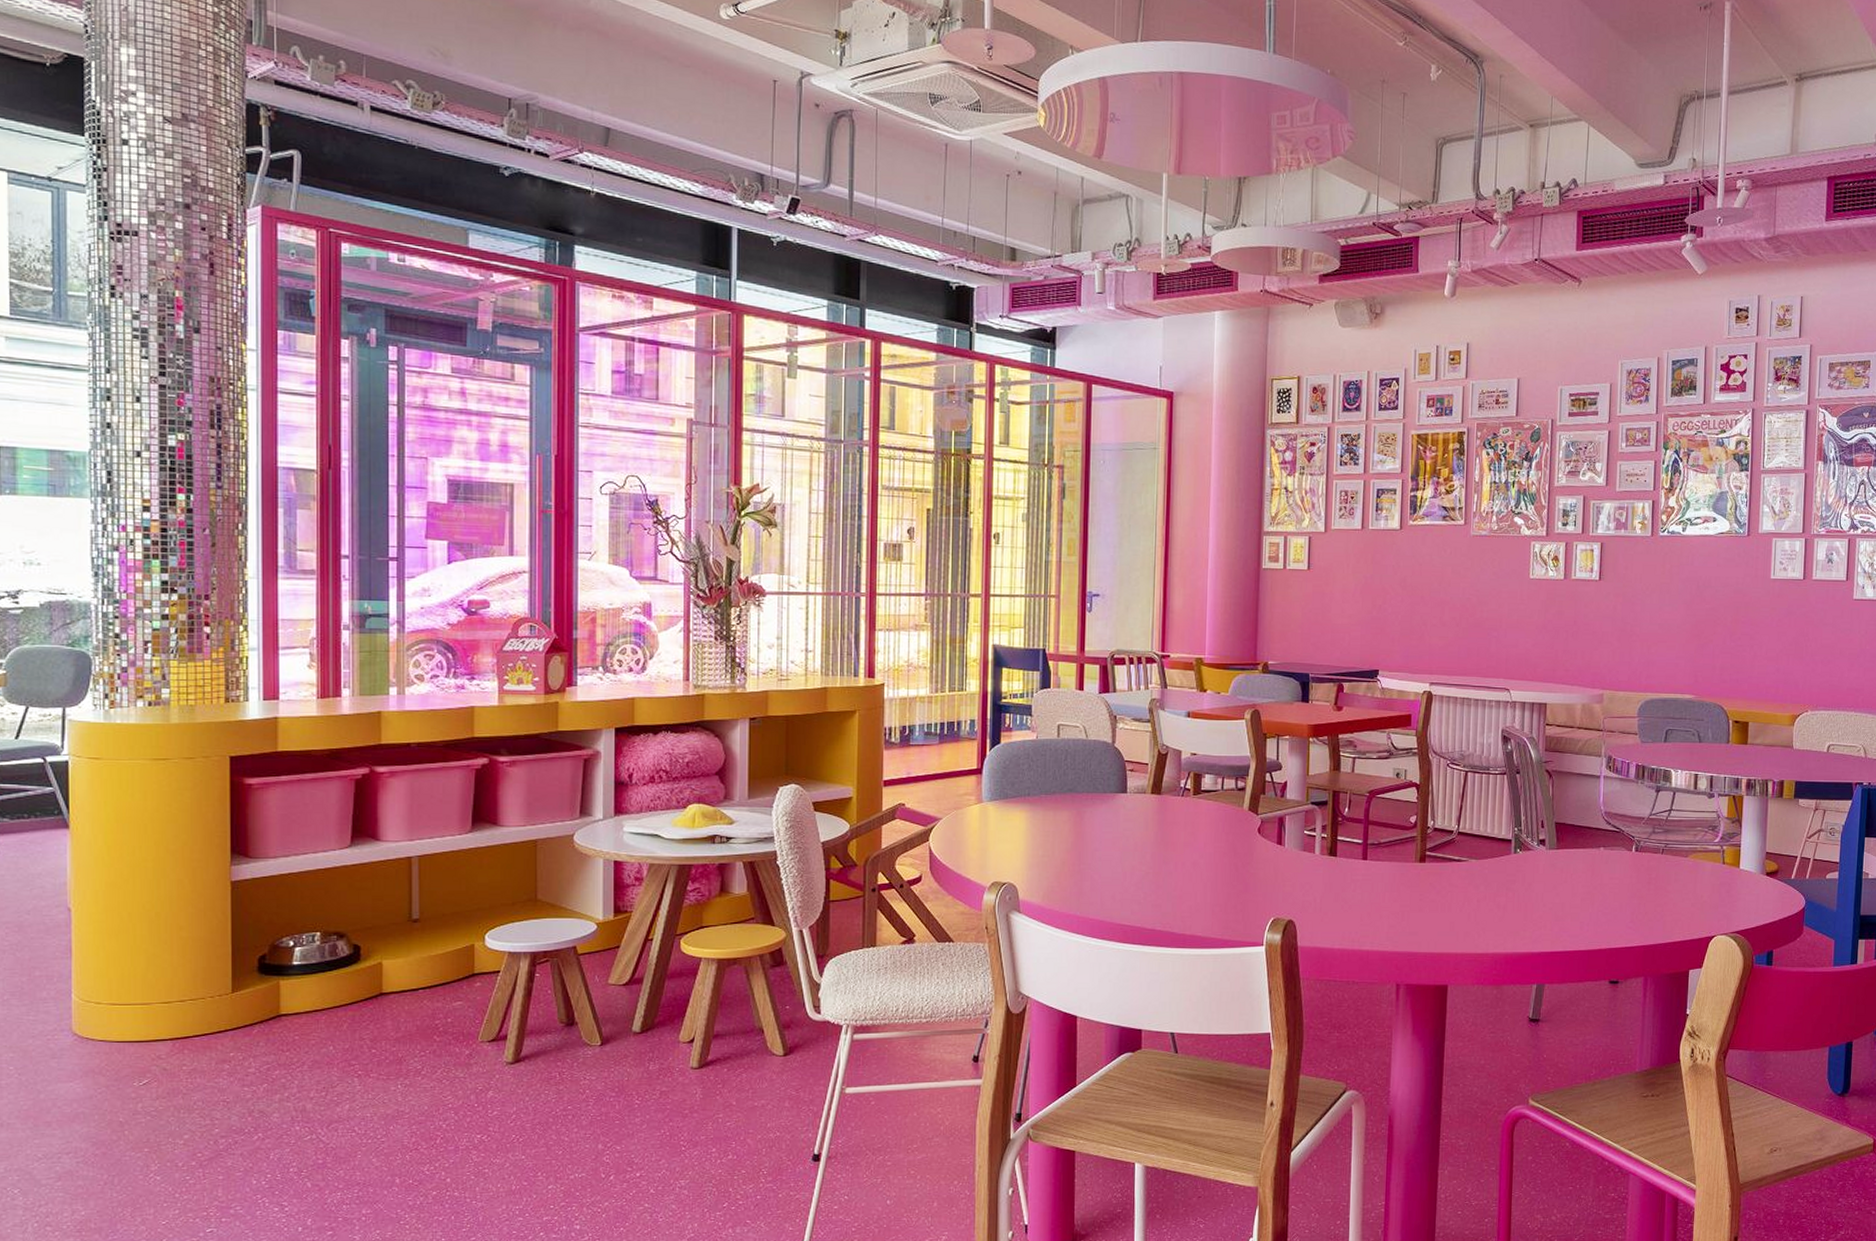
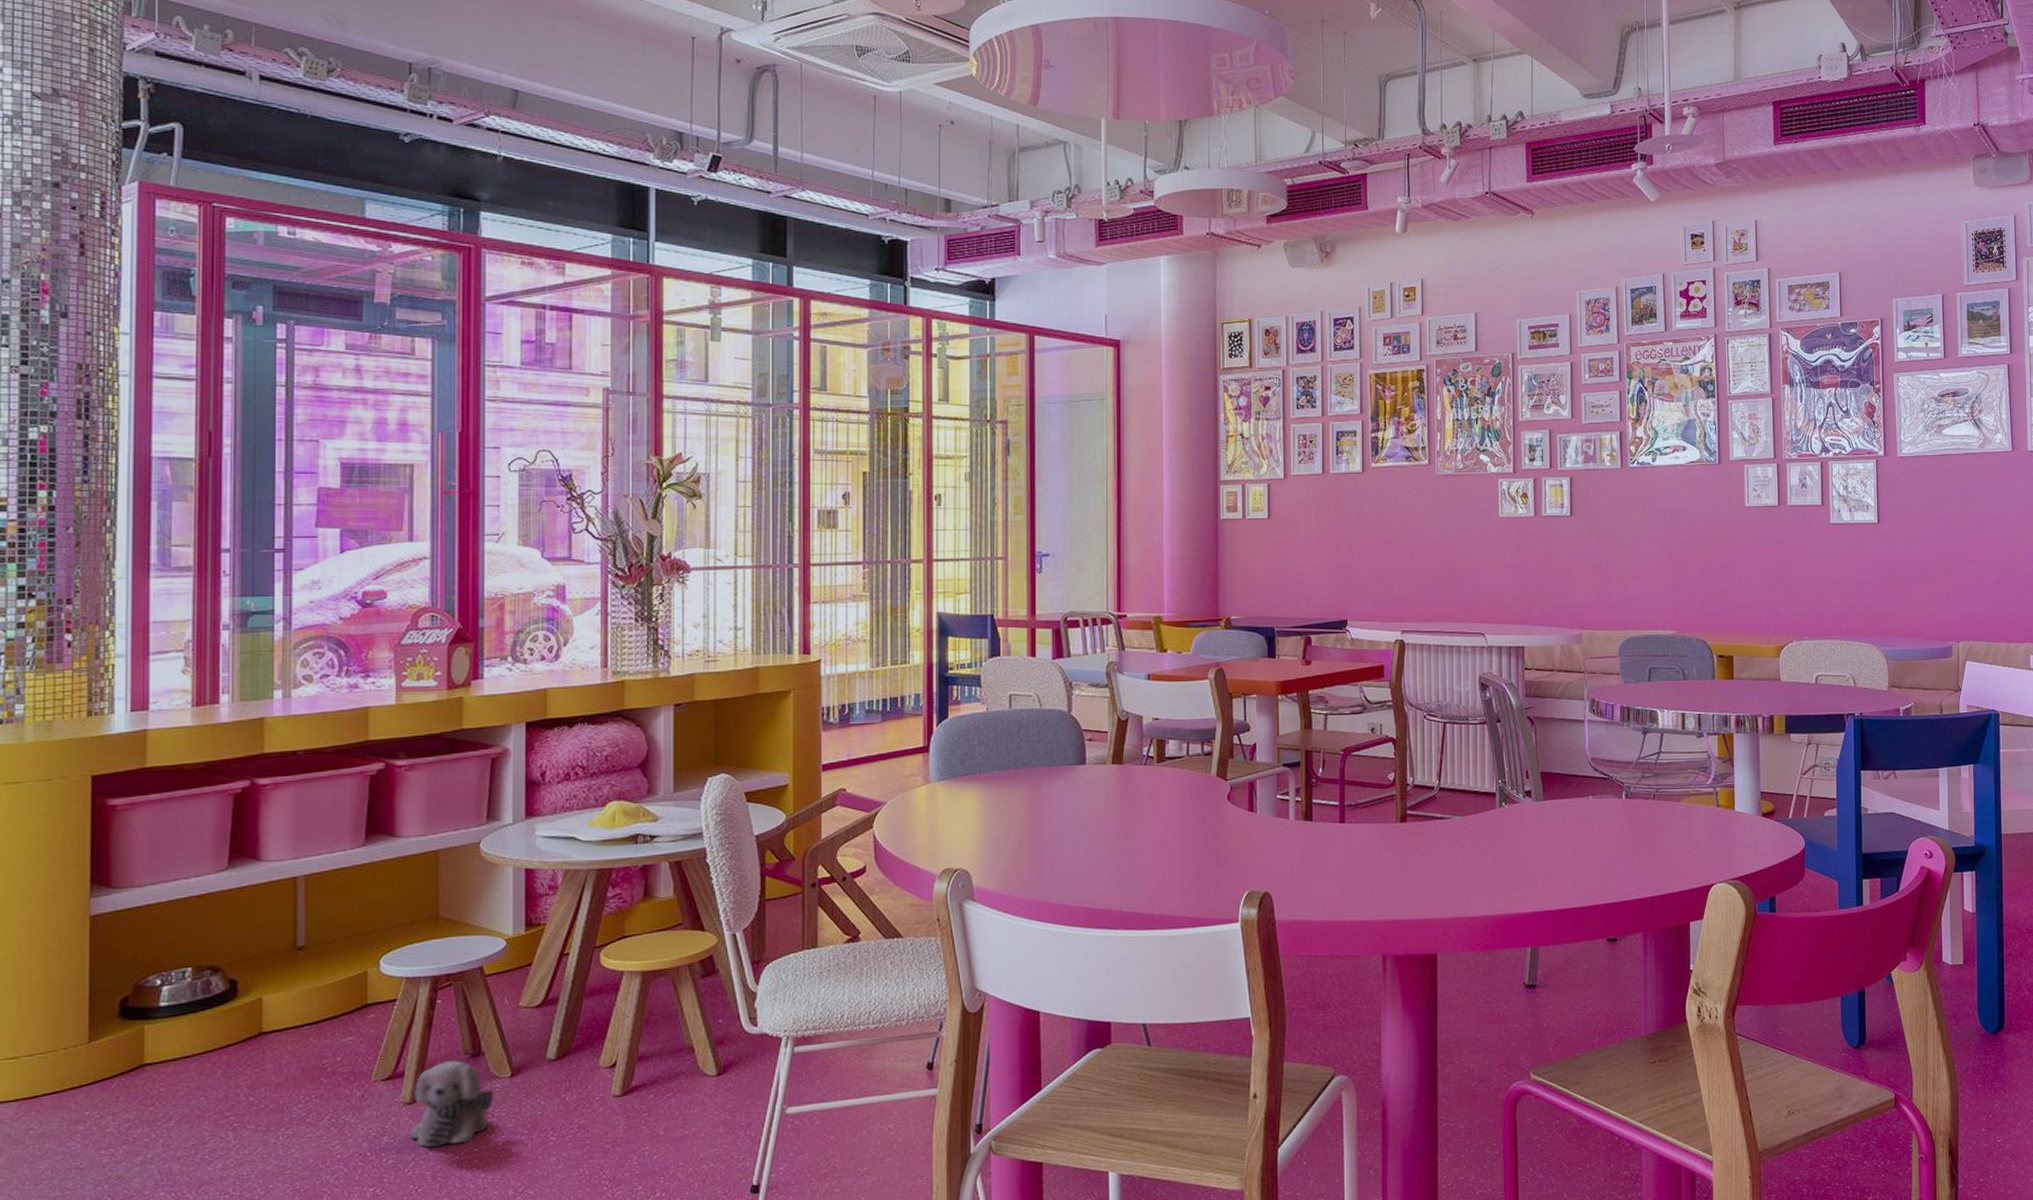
plush toy: none [513,1028,587,1103] -> present [411,1060,495,1148]

